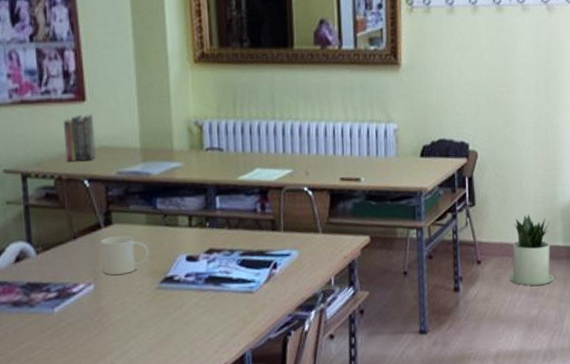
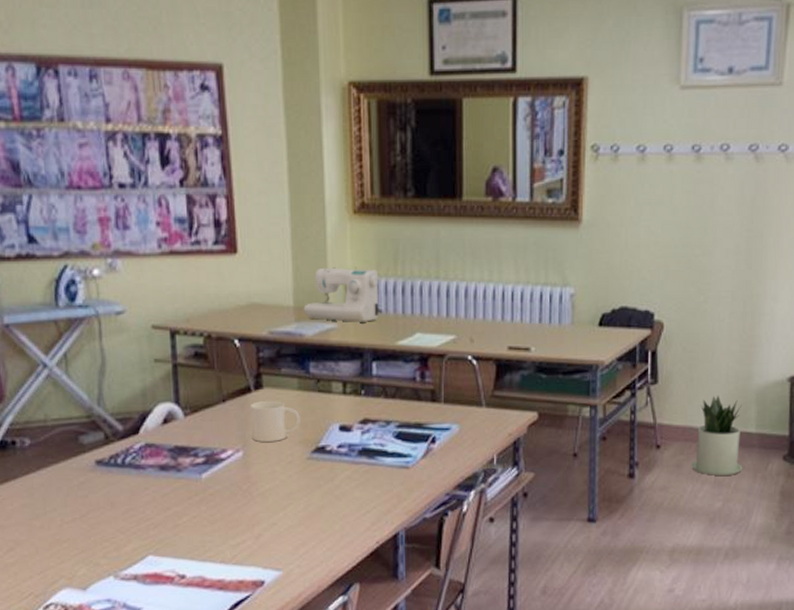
books: present [63,114,96,162] -> none [213,268,247,319]
sewing machine: none [149,111,221,162] -> present [303,267,379,323]

